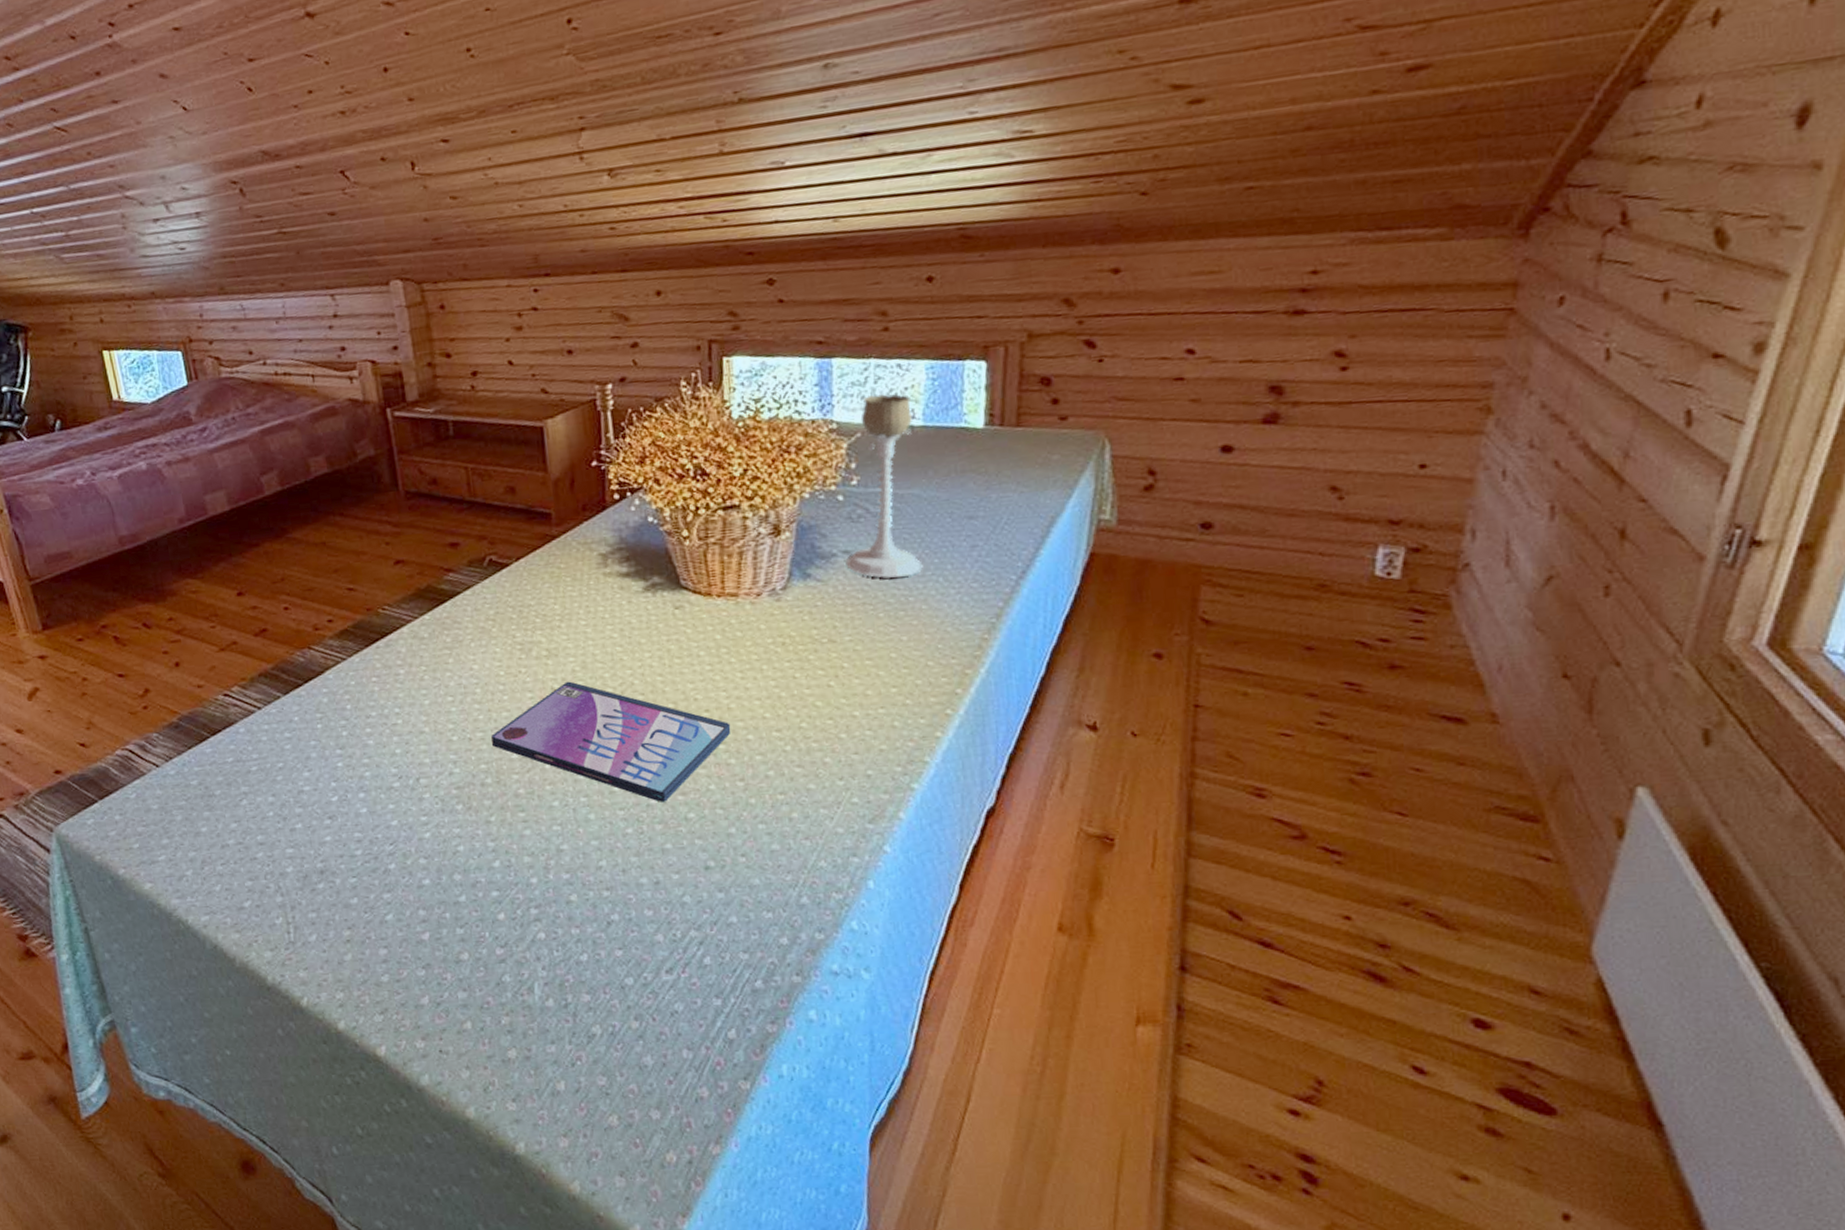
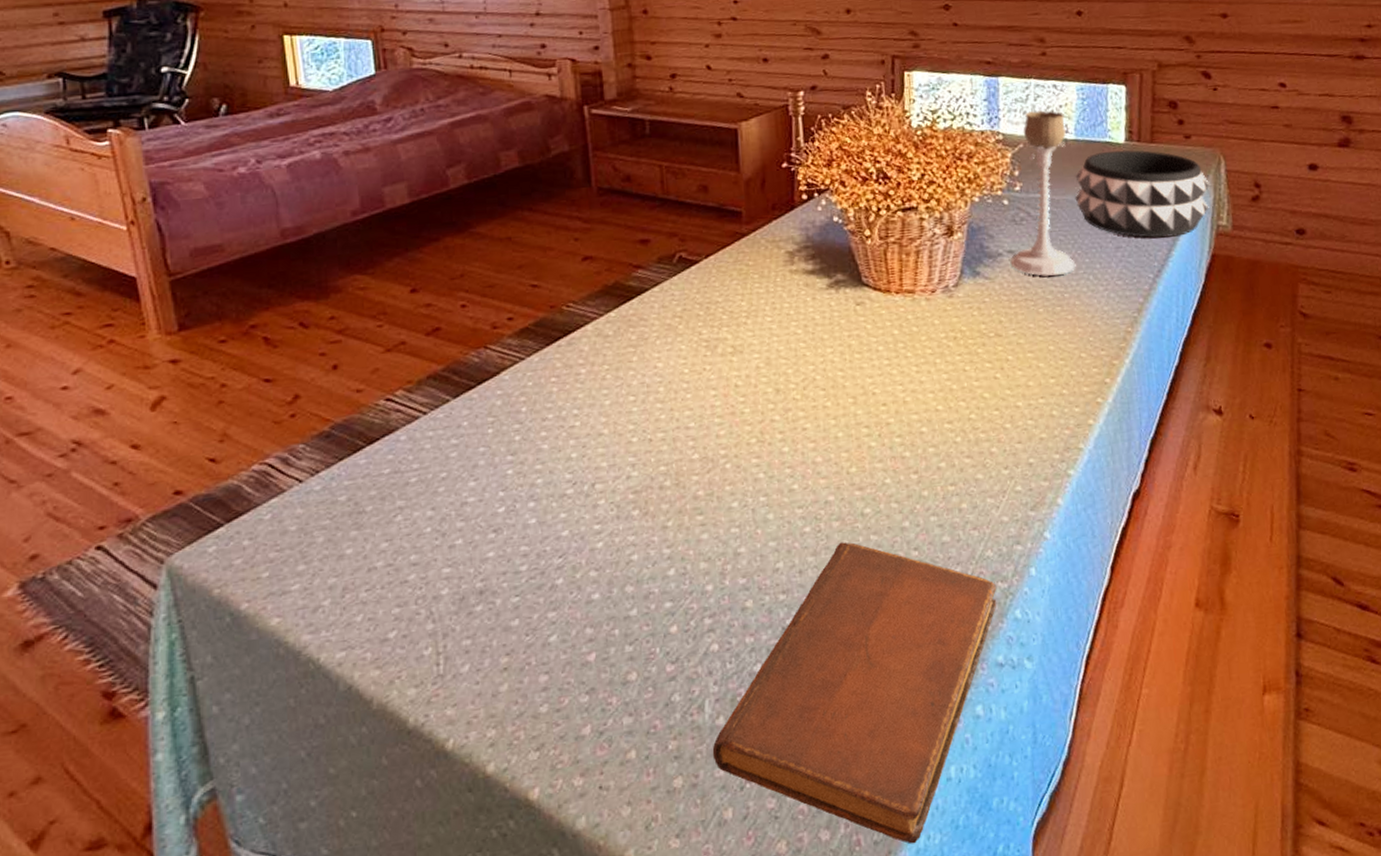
video game case: present [491,681,731,803] -> none [672,378,907,500]
notebook: none [543,844,831,1132] -> present [712,542,997,845]
decorative bowl: none [922,435,1090,535] -> present [1075,150,1210,238]

